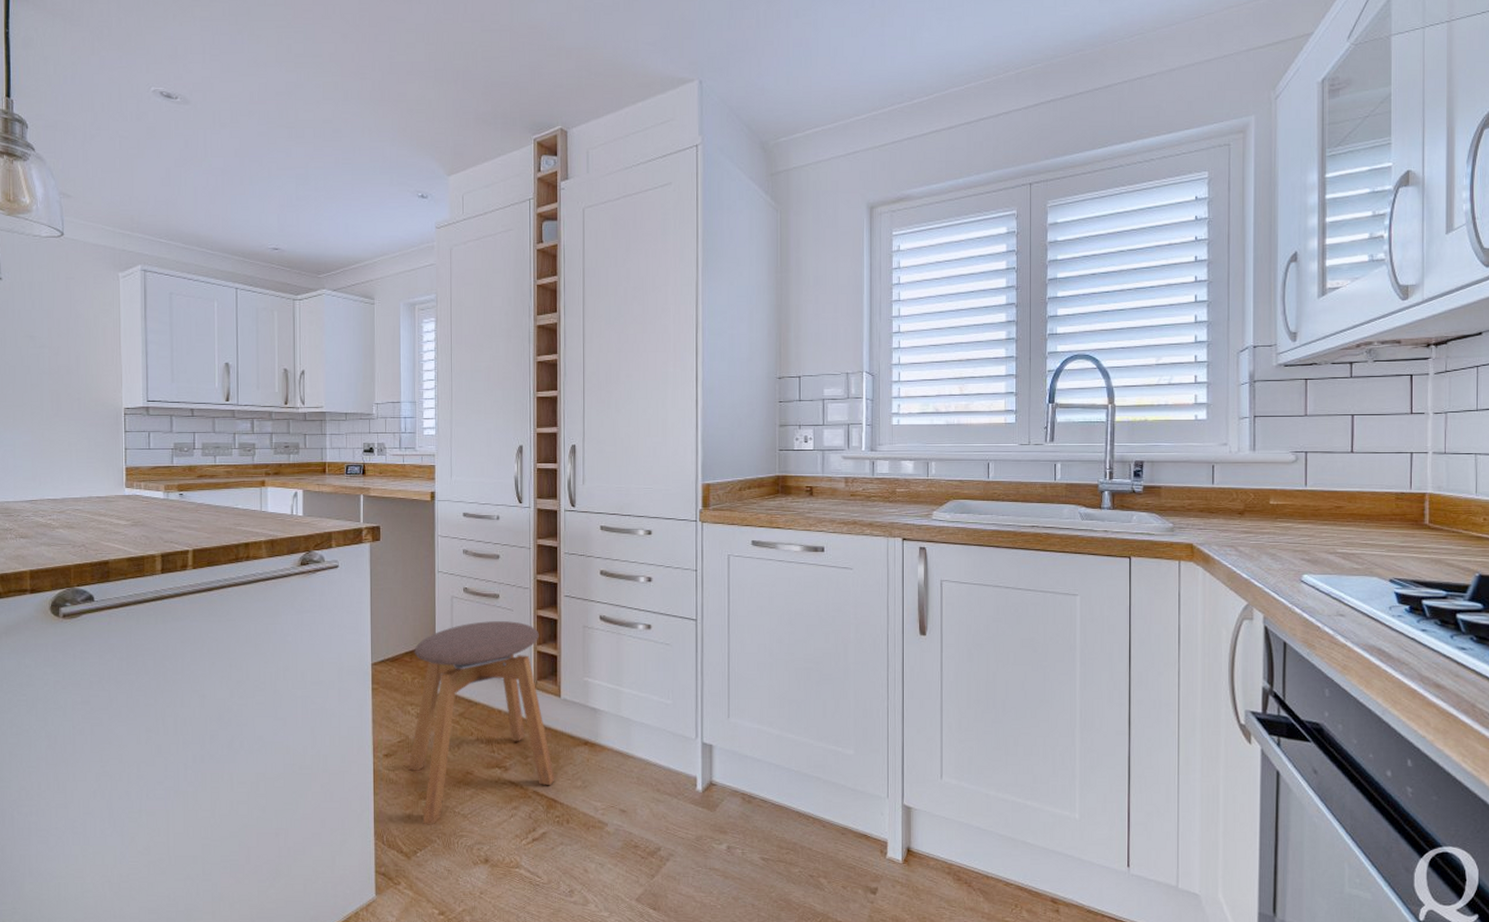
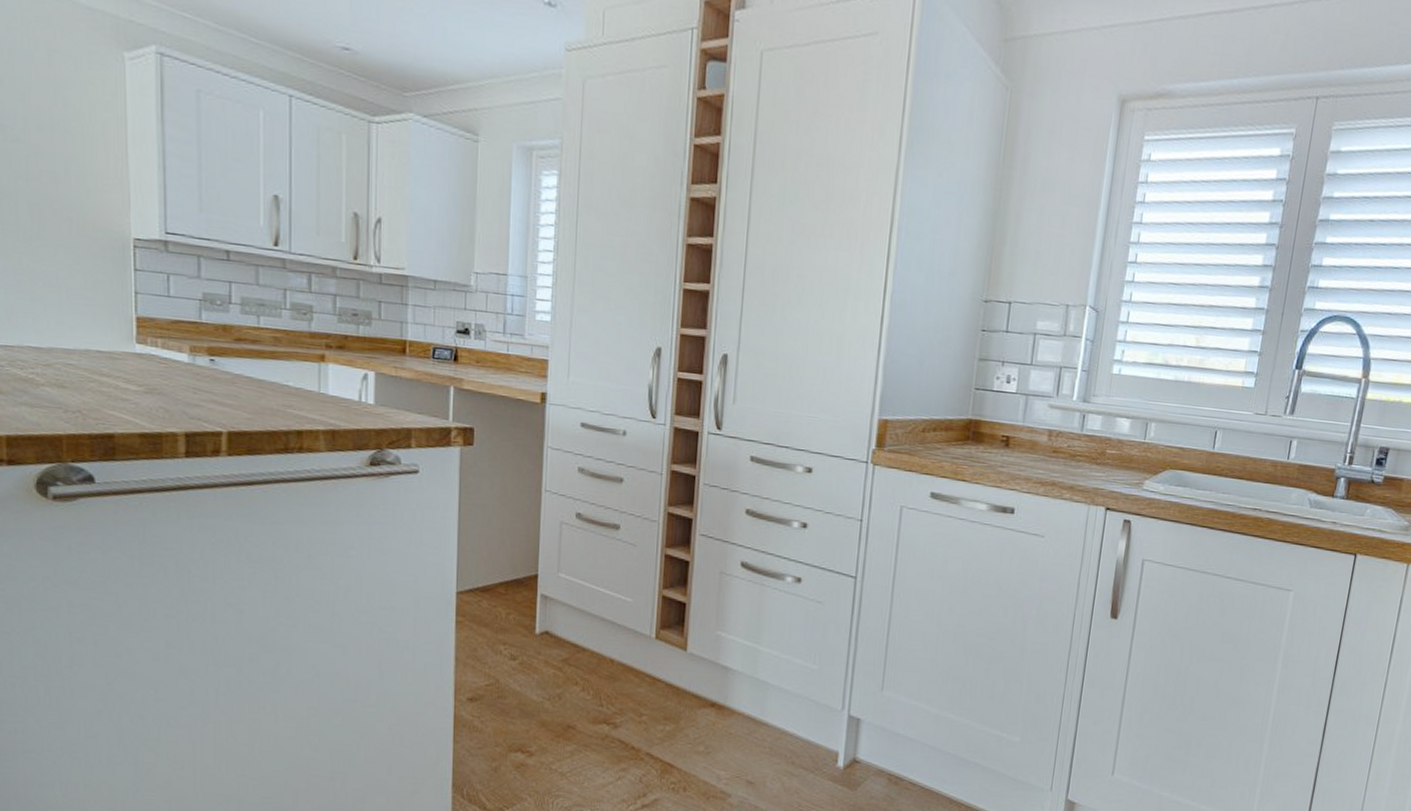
stool: present [408,621,555,825] -> none [497,555,674,782]

